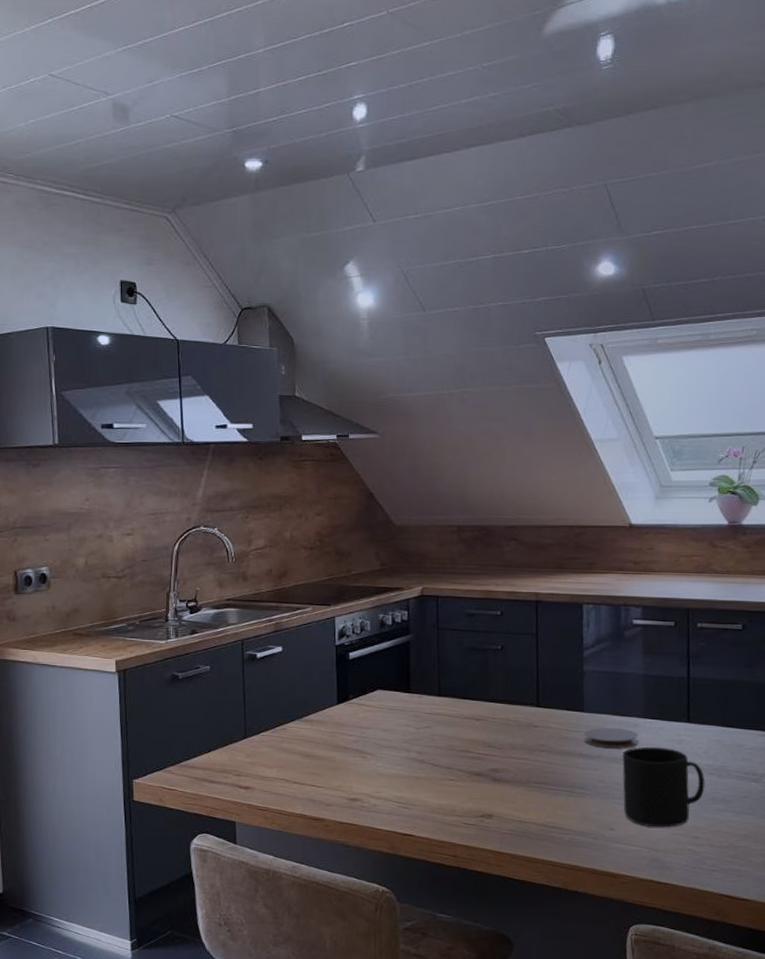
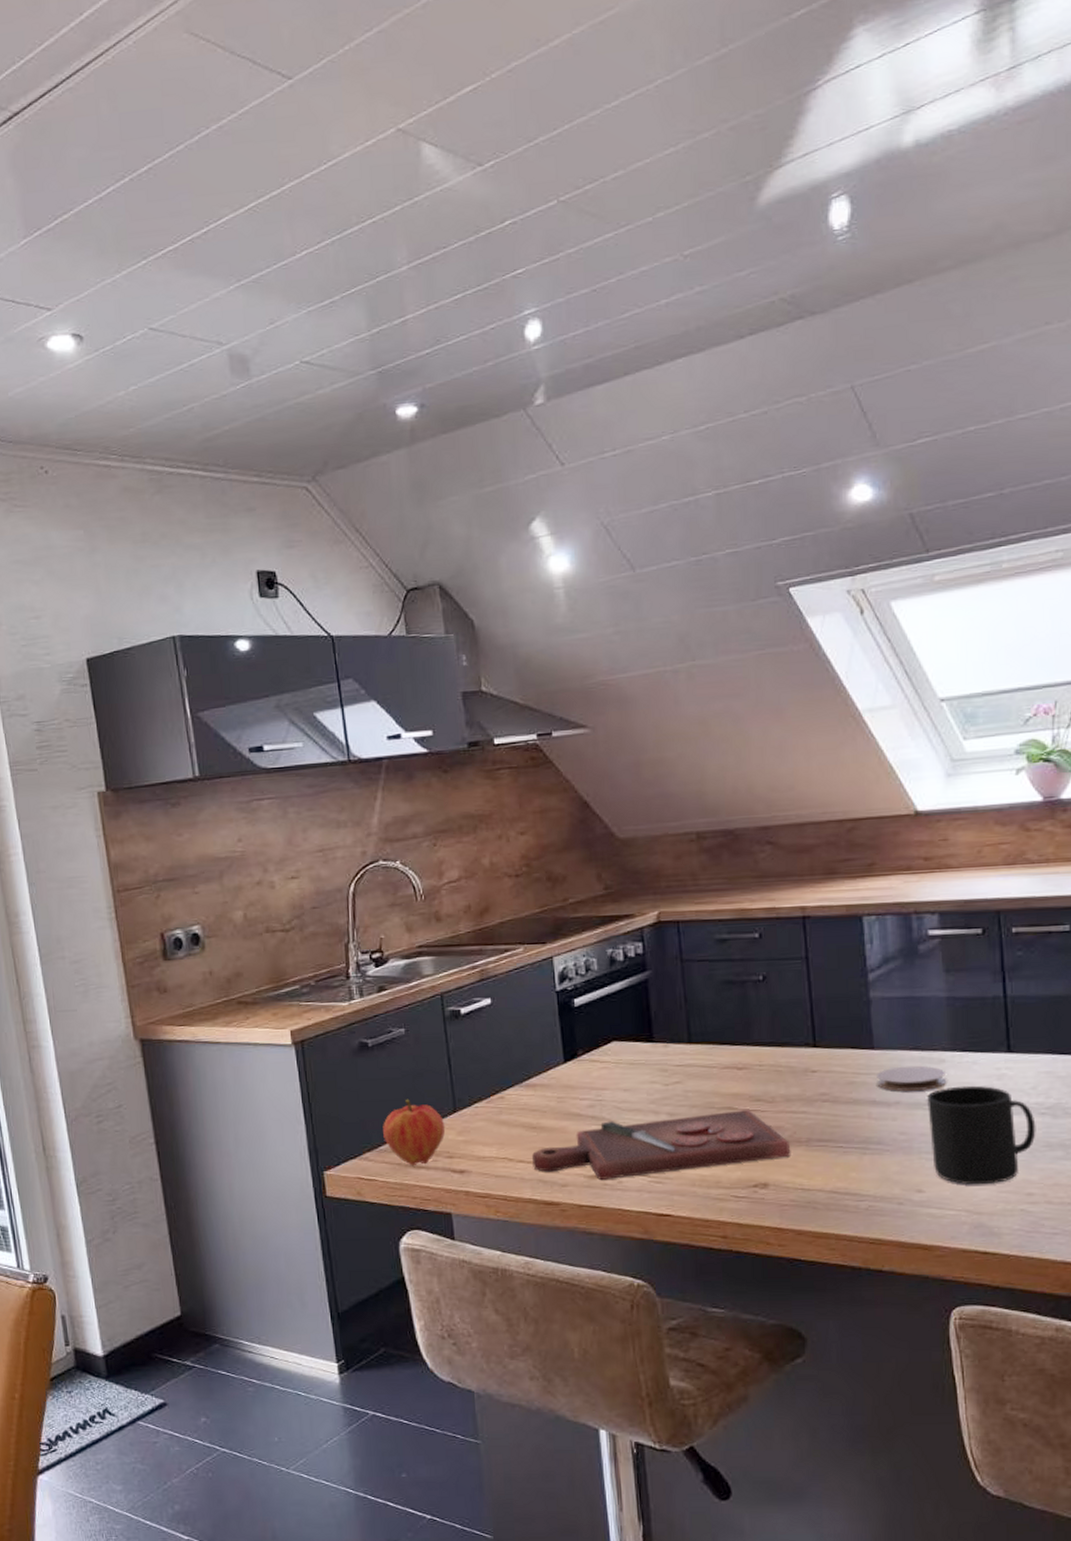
fruit: none [185,725,237,780] -> present [383,1100,446,1165]
cutting board: none [305,753,513,803] -> present [532,1110,791,1180]

